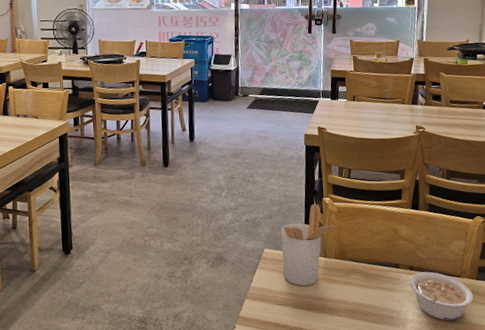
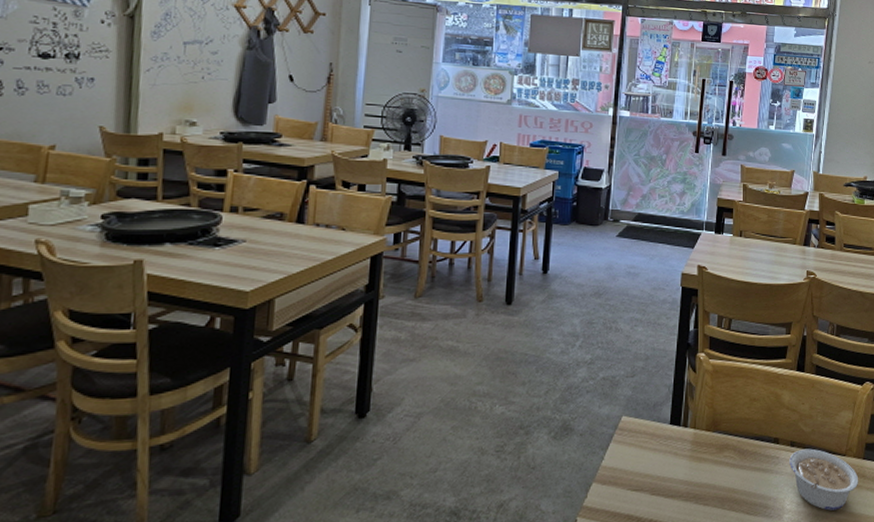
utensil holder: present [281,204,342,286] -> none [642,360,717,466]

